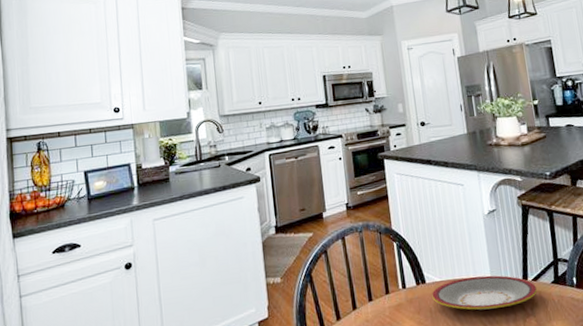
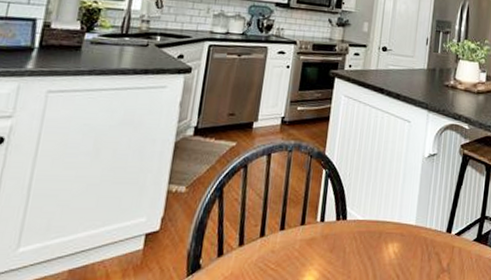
plate: present [432,275,537,310] -> none [349,220,458,258]

